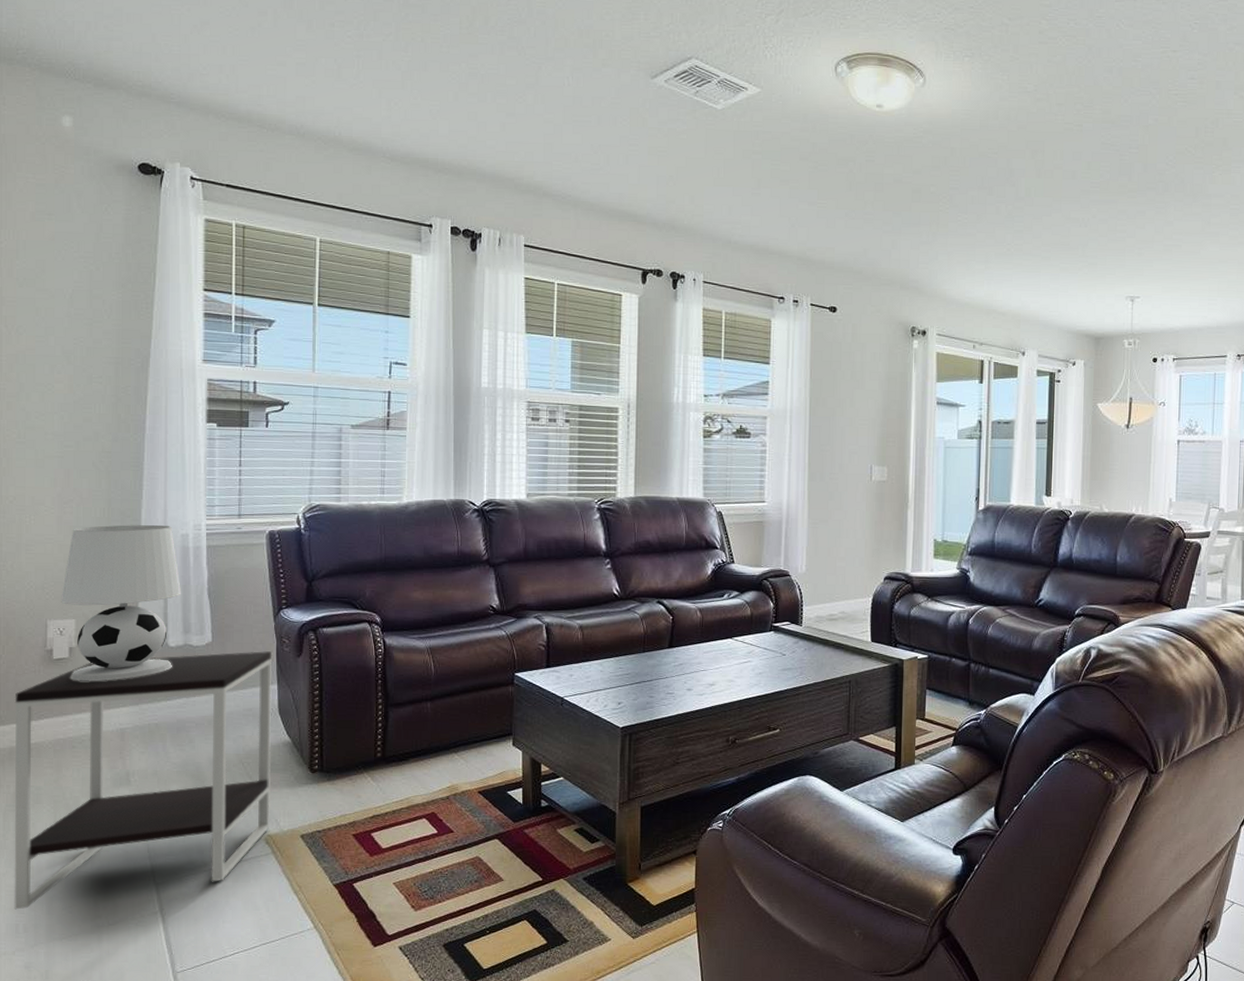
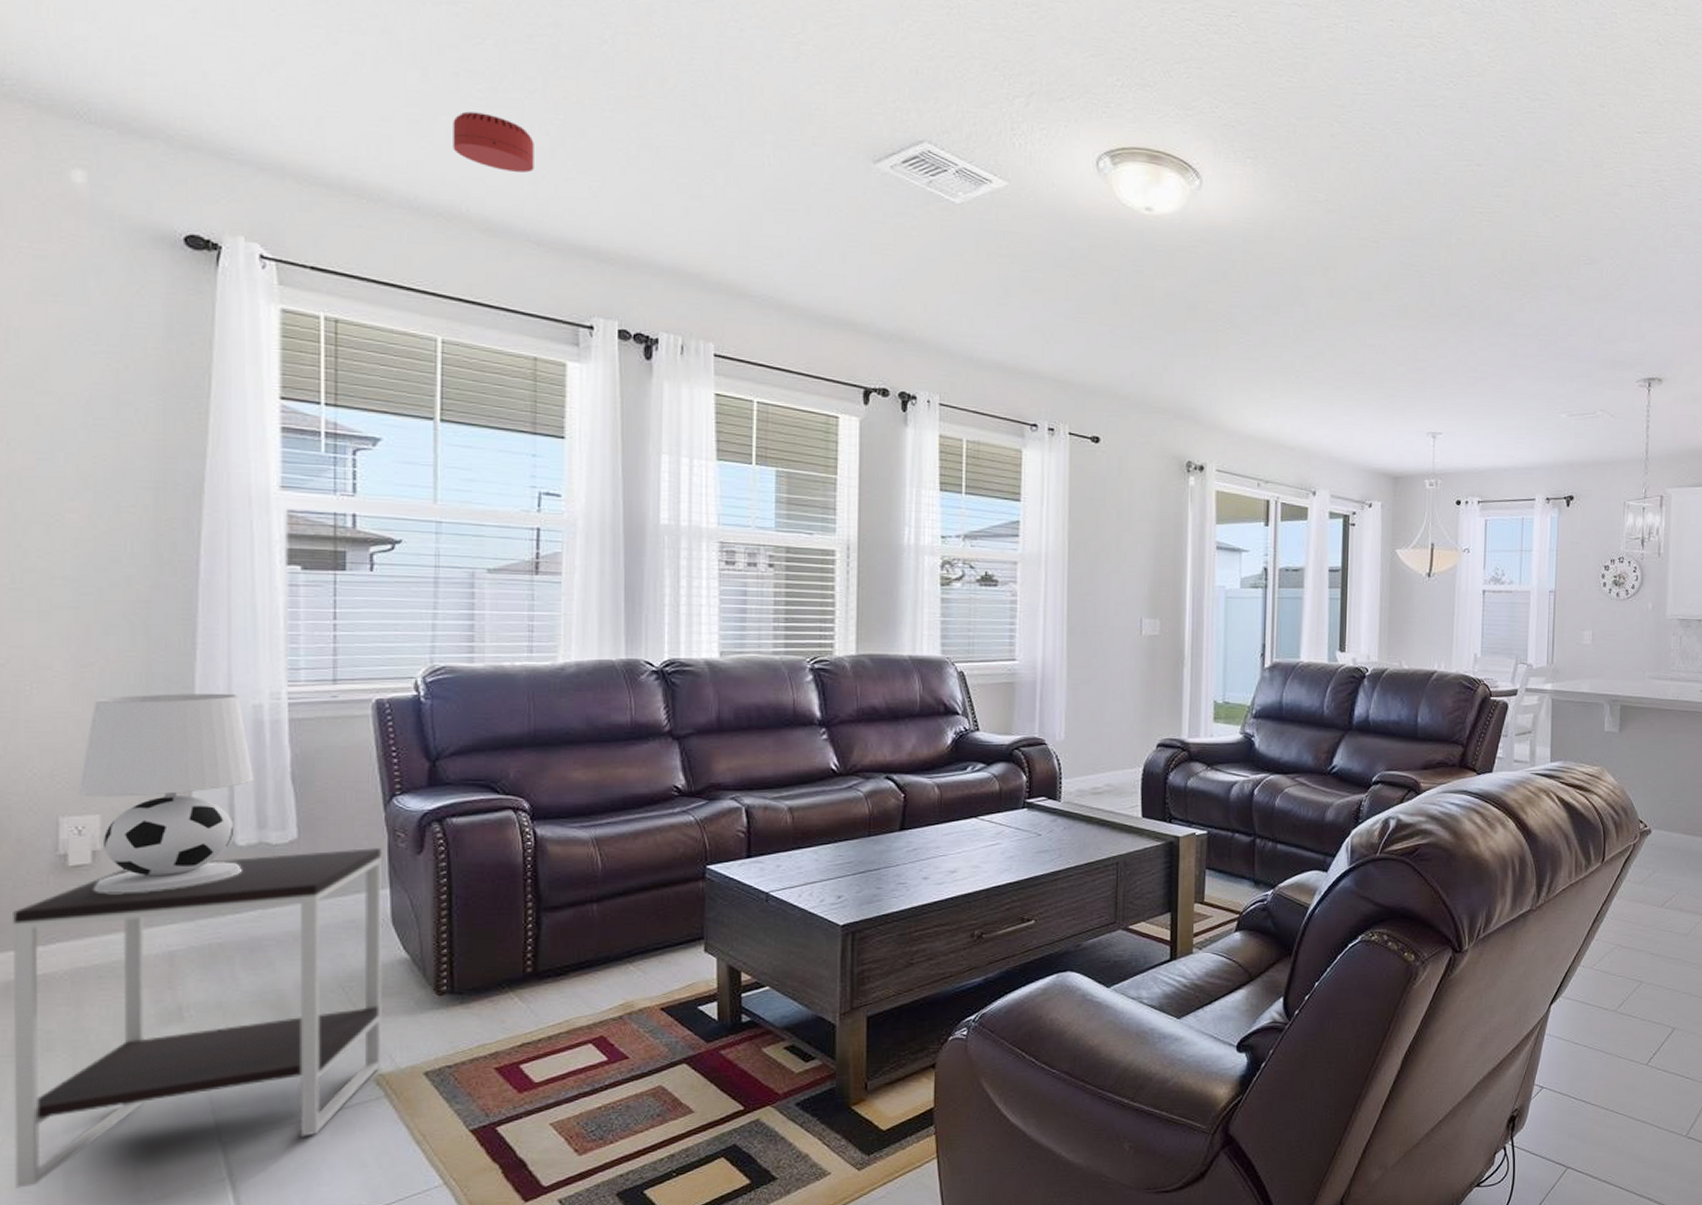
smoke detector: none [329,54,389,101] -> present [453,111,534,173]

